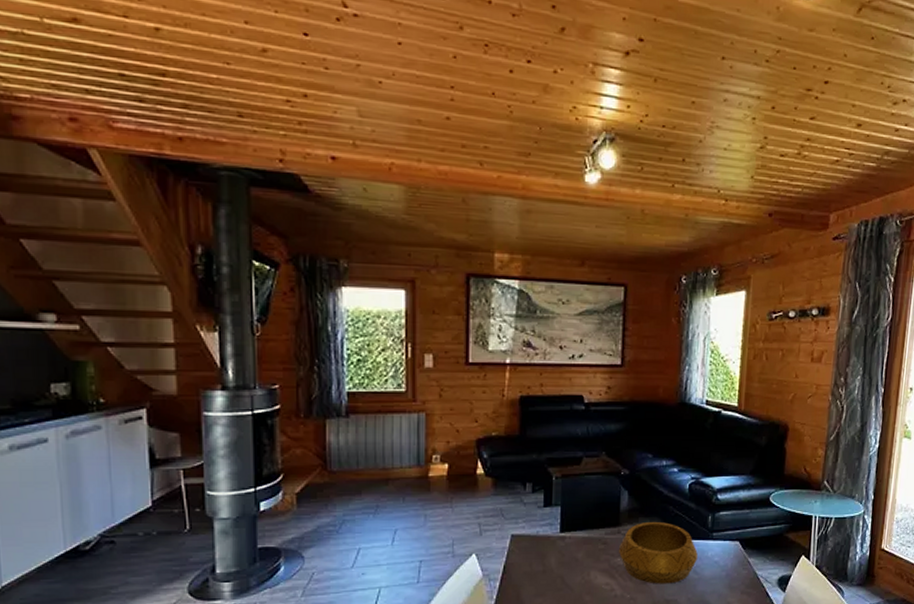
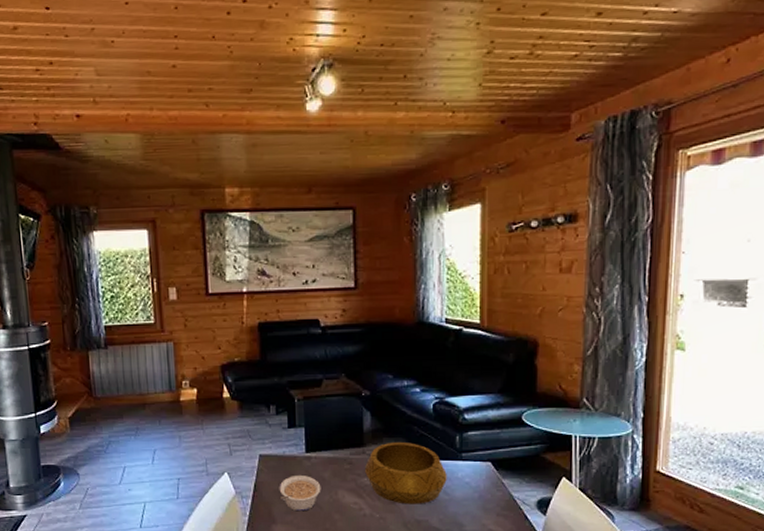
legume: none [529,556,574,594] -> present [279,476,321,512]

